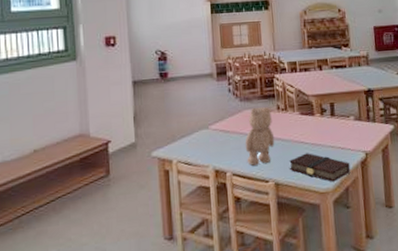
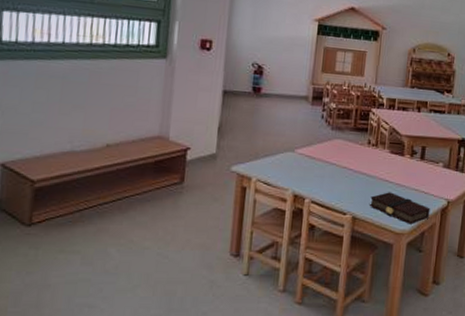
teddy bear: present [245,107,275,166] -> none [328,138,362,197]

